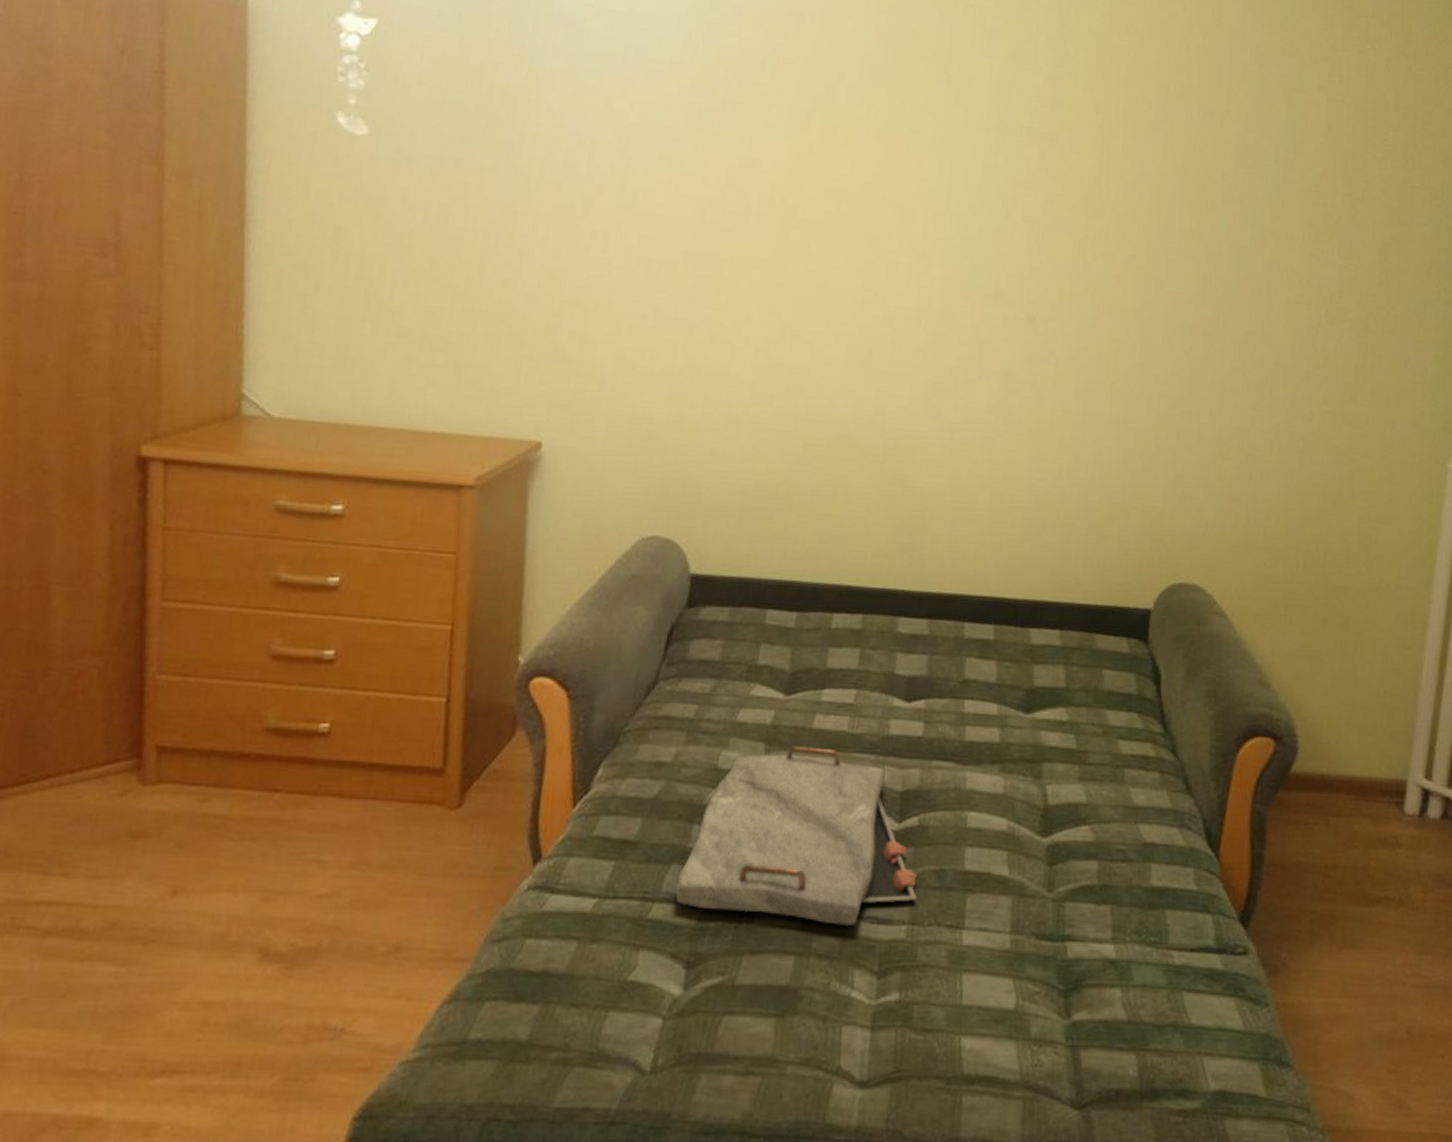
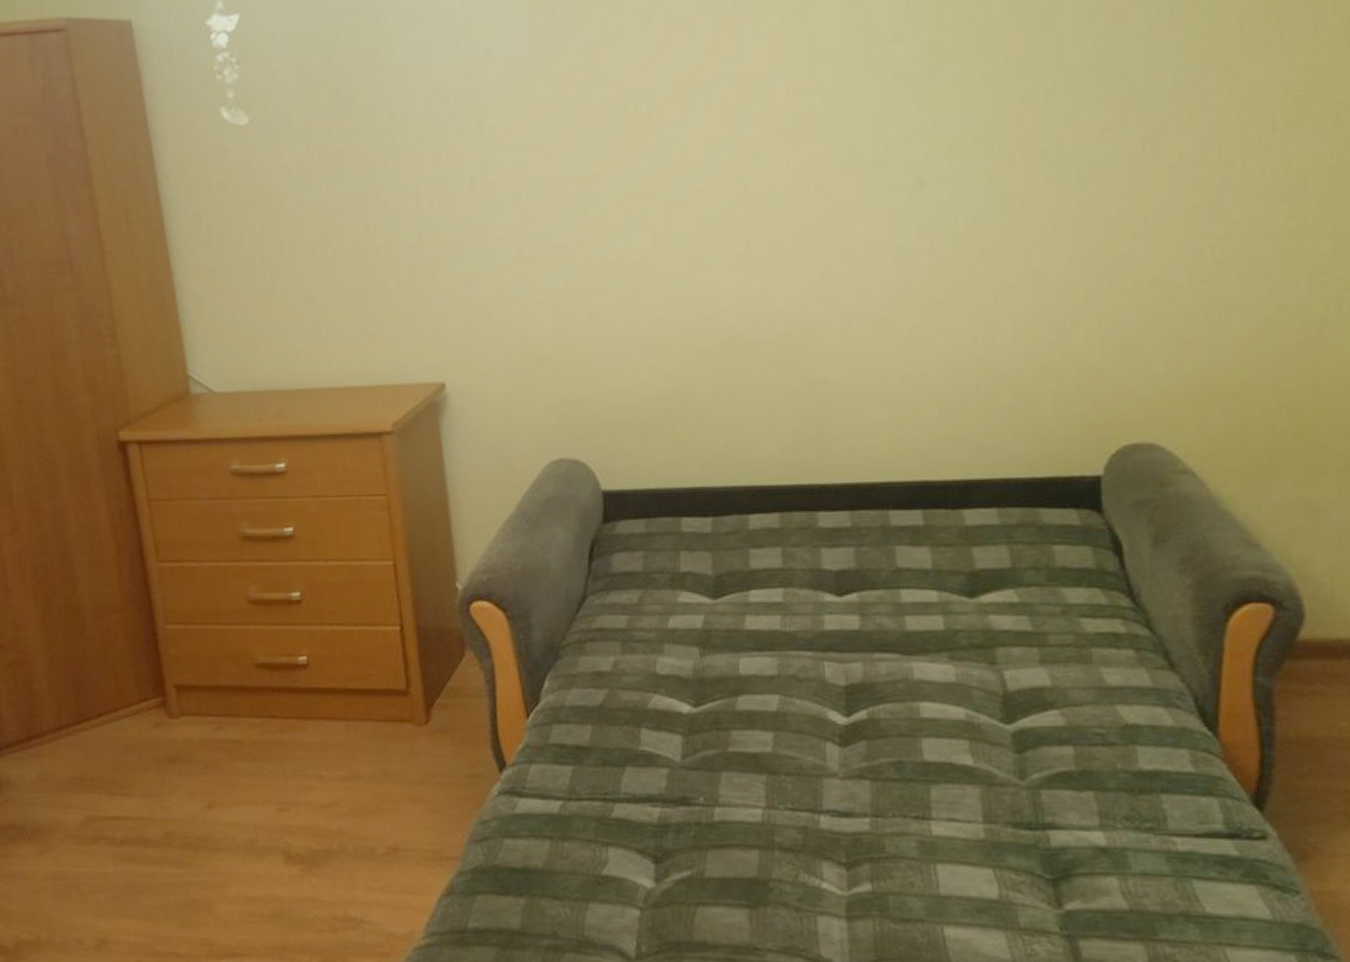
serving tray: present [676,745,917,927] -> none [633,646,877,821]

